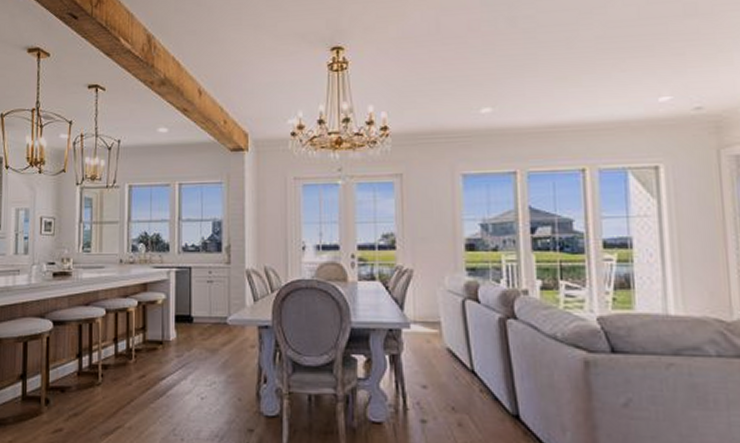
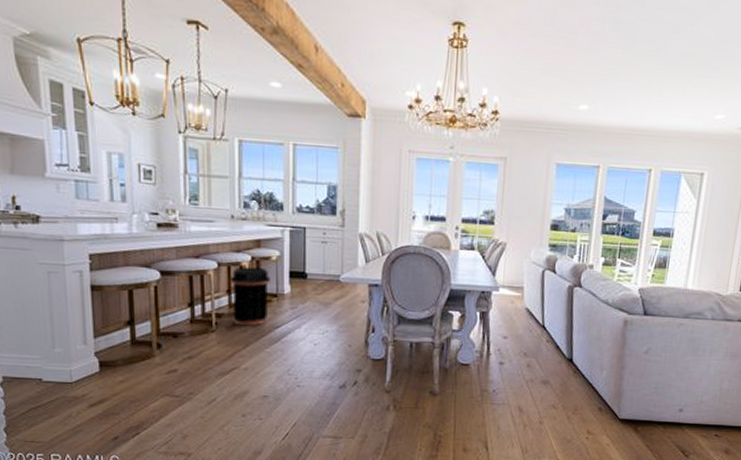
trash can: none [118,312,156,378] -> present [231,266,270,326]

